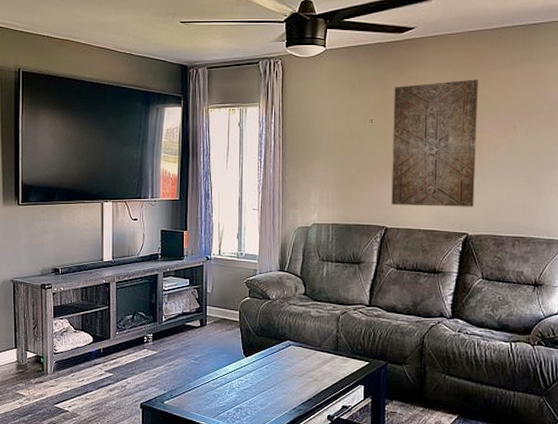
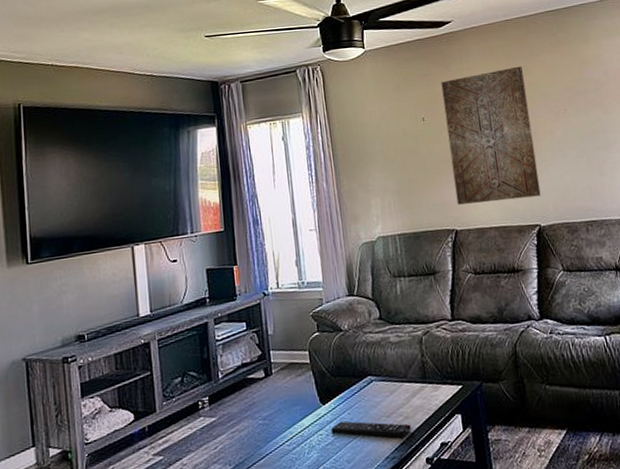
remote control: none [250,373,318,395] -> present [331,421,411,438]

